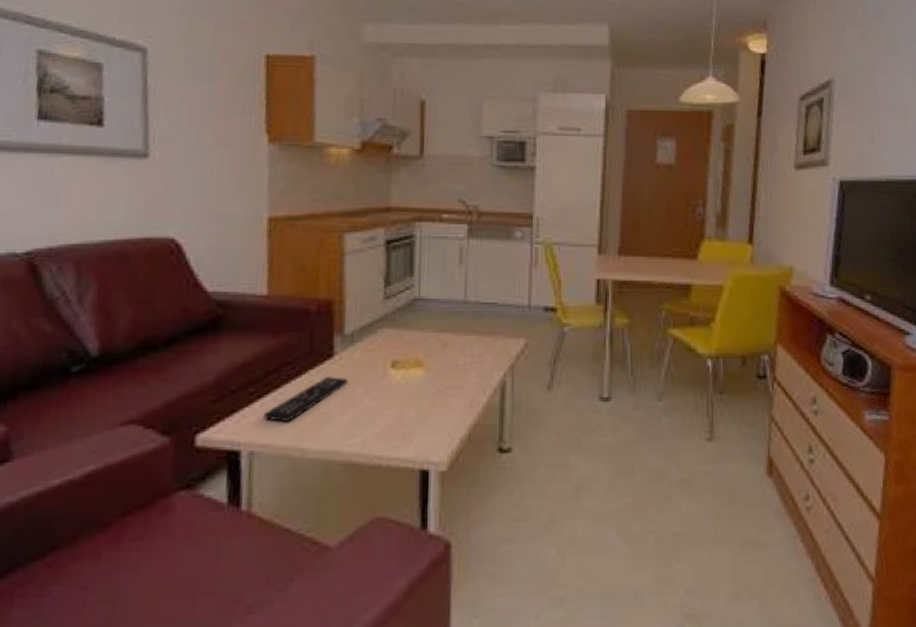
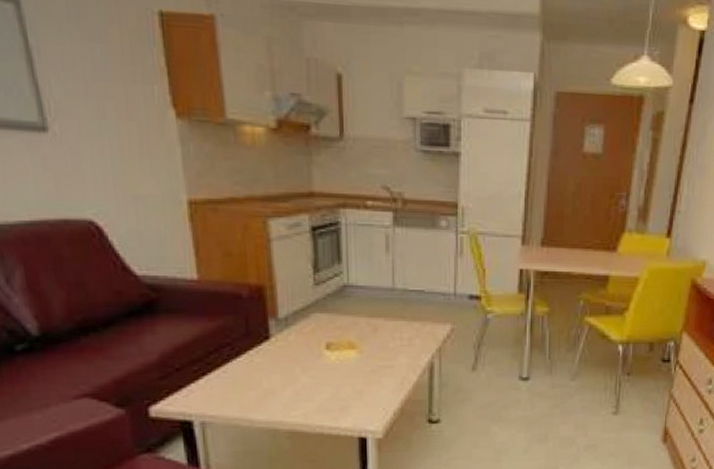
remote control: present [263,377,347,422] -> none [210,357,285,396]

